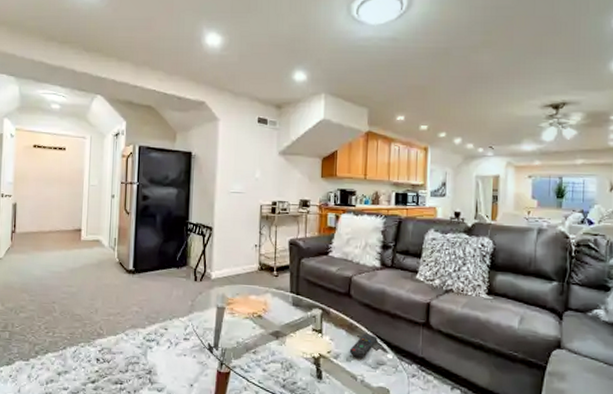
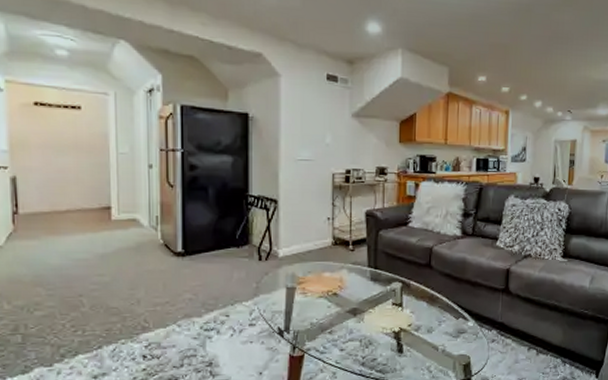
remote control: present [349,333,378,358] -> none [430,303,459,328]

